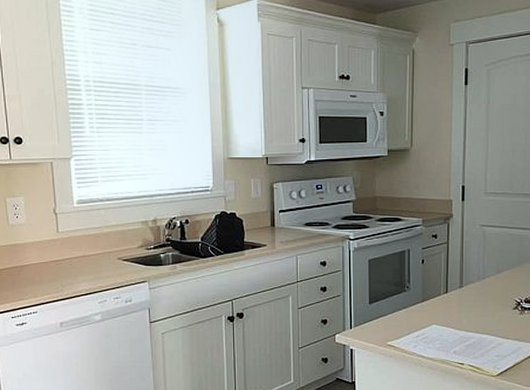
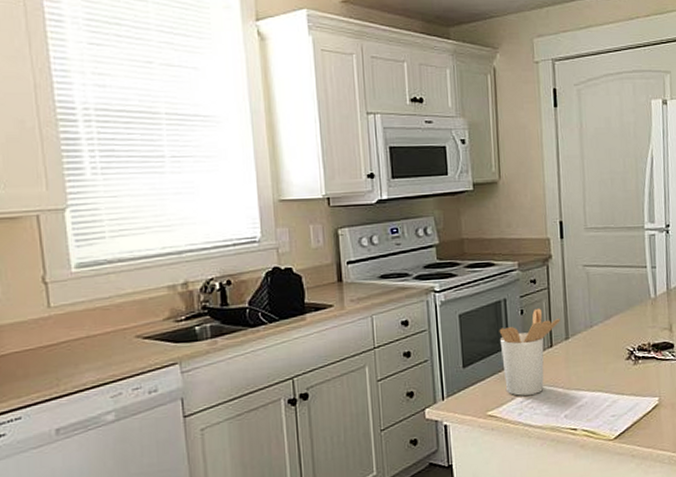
utensil holder: none [402,259,456,331] -> present [499,308,560,396]

